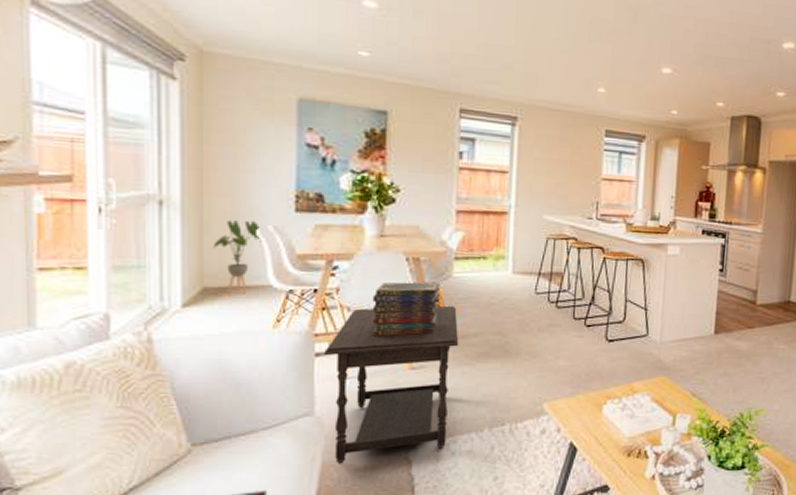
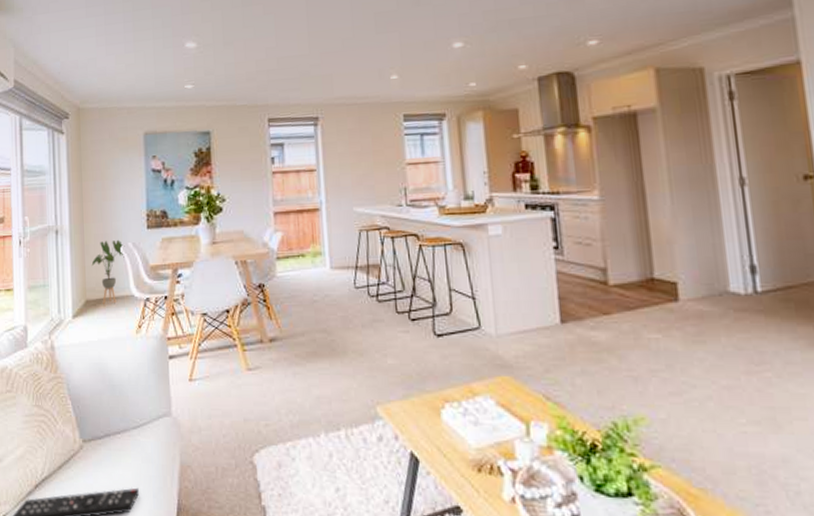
side table: present [324,305,459,464] -> none [176,305,288,466]
book stack: present [372,281,440,337] -> none [210,282,267,339]

